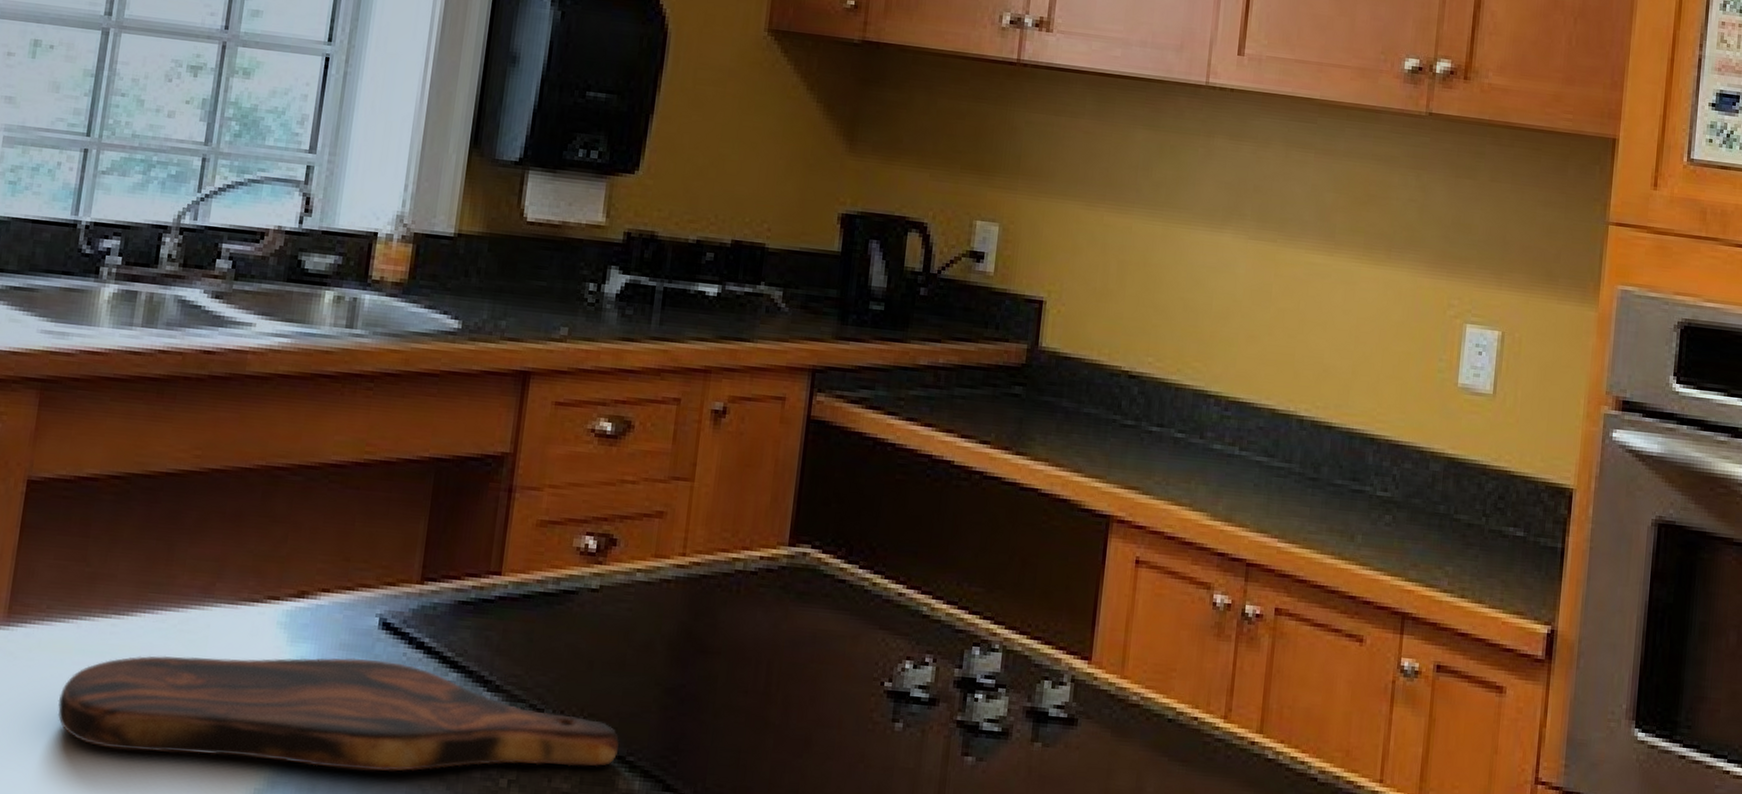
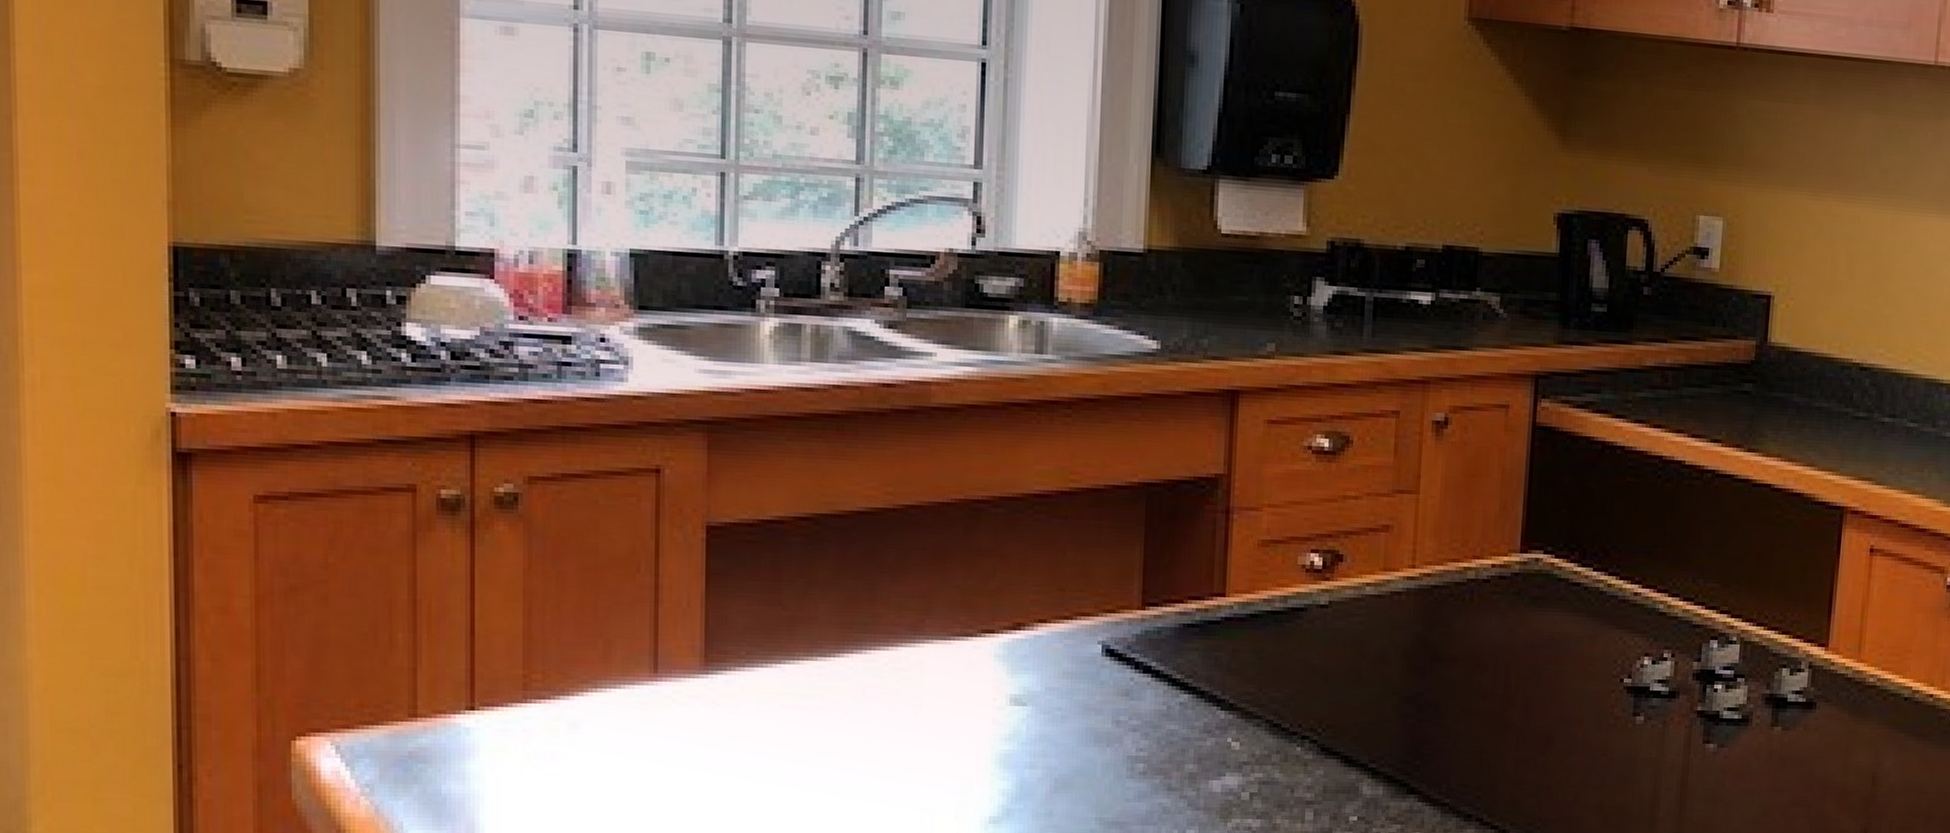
cutting board: present [57,655,620,772] -> none [771,685,1361,793]

